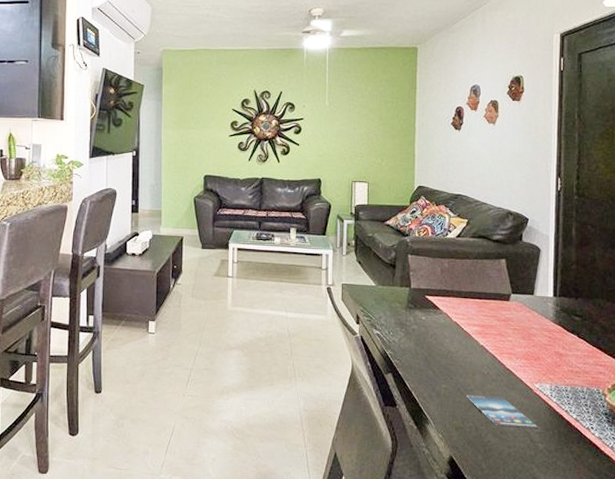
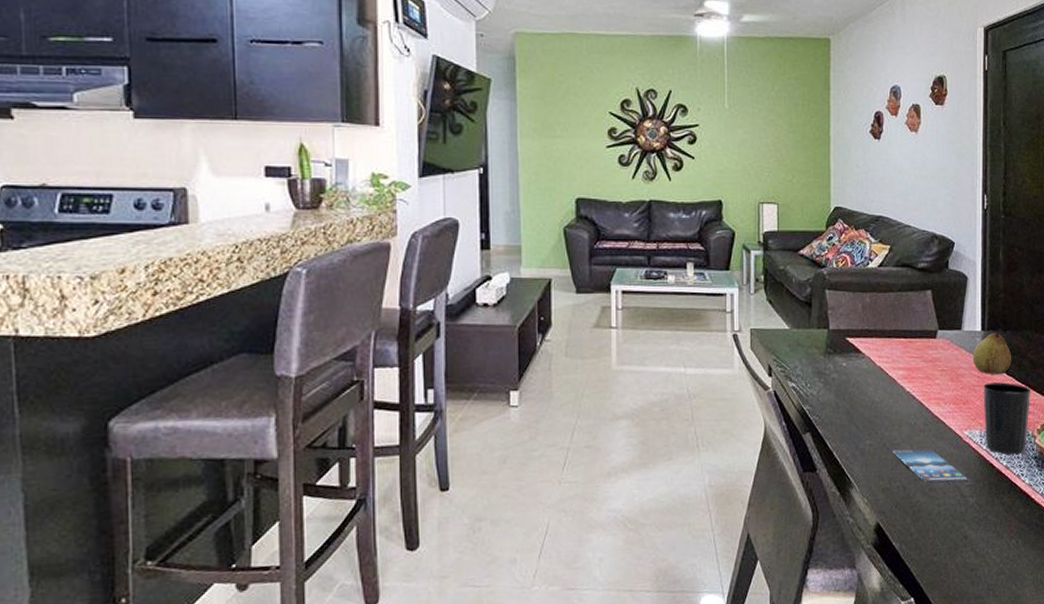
fruit: none [544,296,583,337] -> present [972,328,1012,375]
cup: none [554,343,602,410] -> present [983,382,1031,455]

